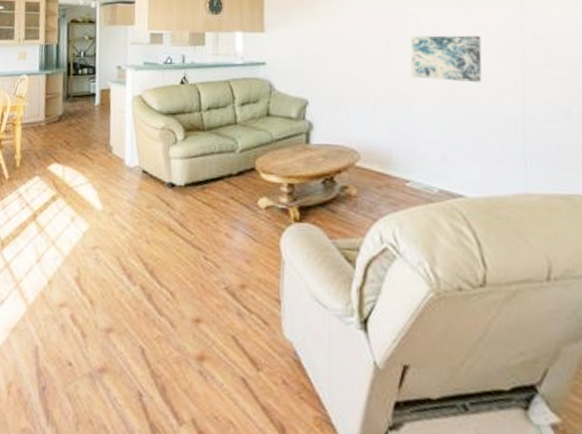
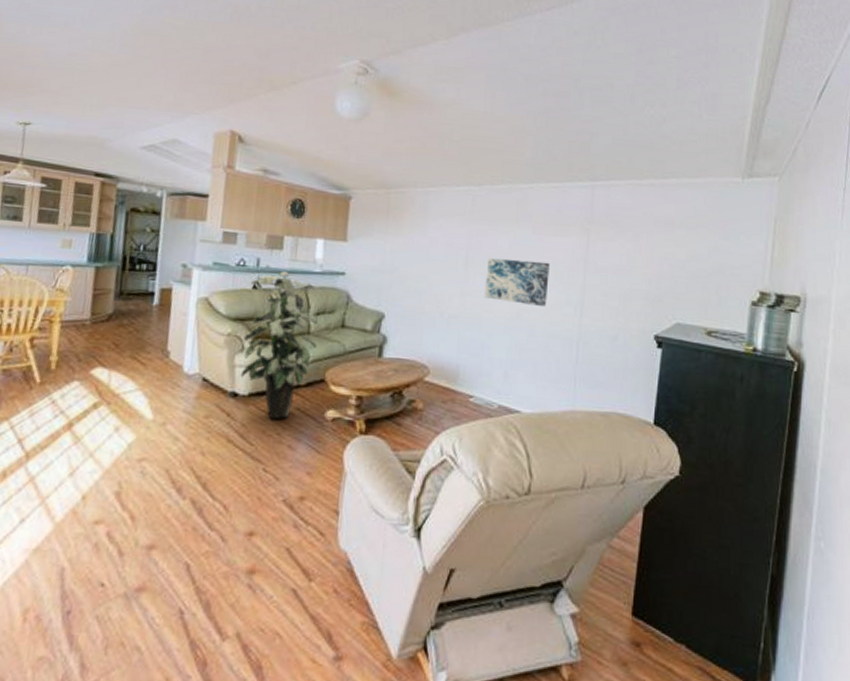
indoor plant: none [176,66,245,209] -> present [240,271,319,420]

